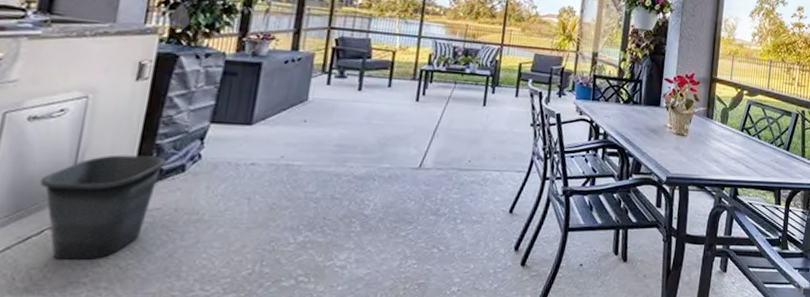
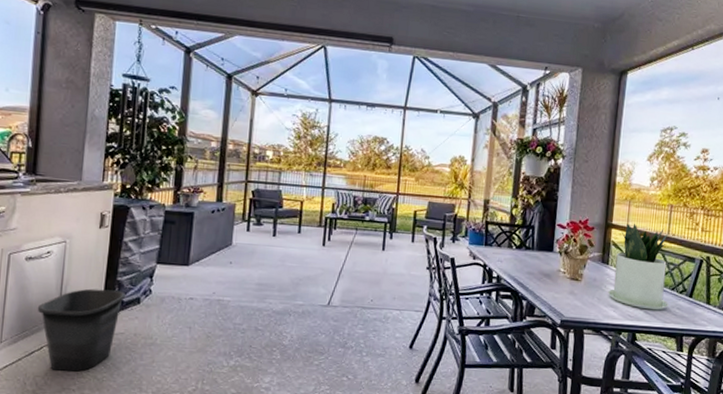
planter: none [712,77,768,165] -> present [608,223,669,311]

